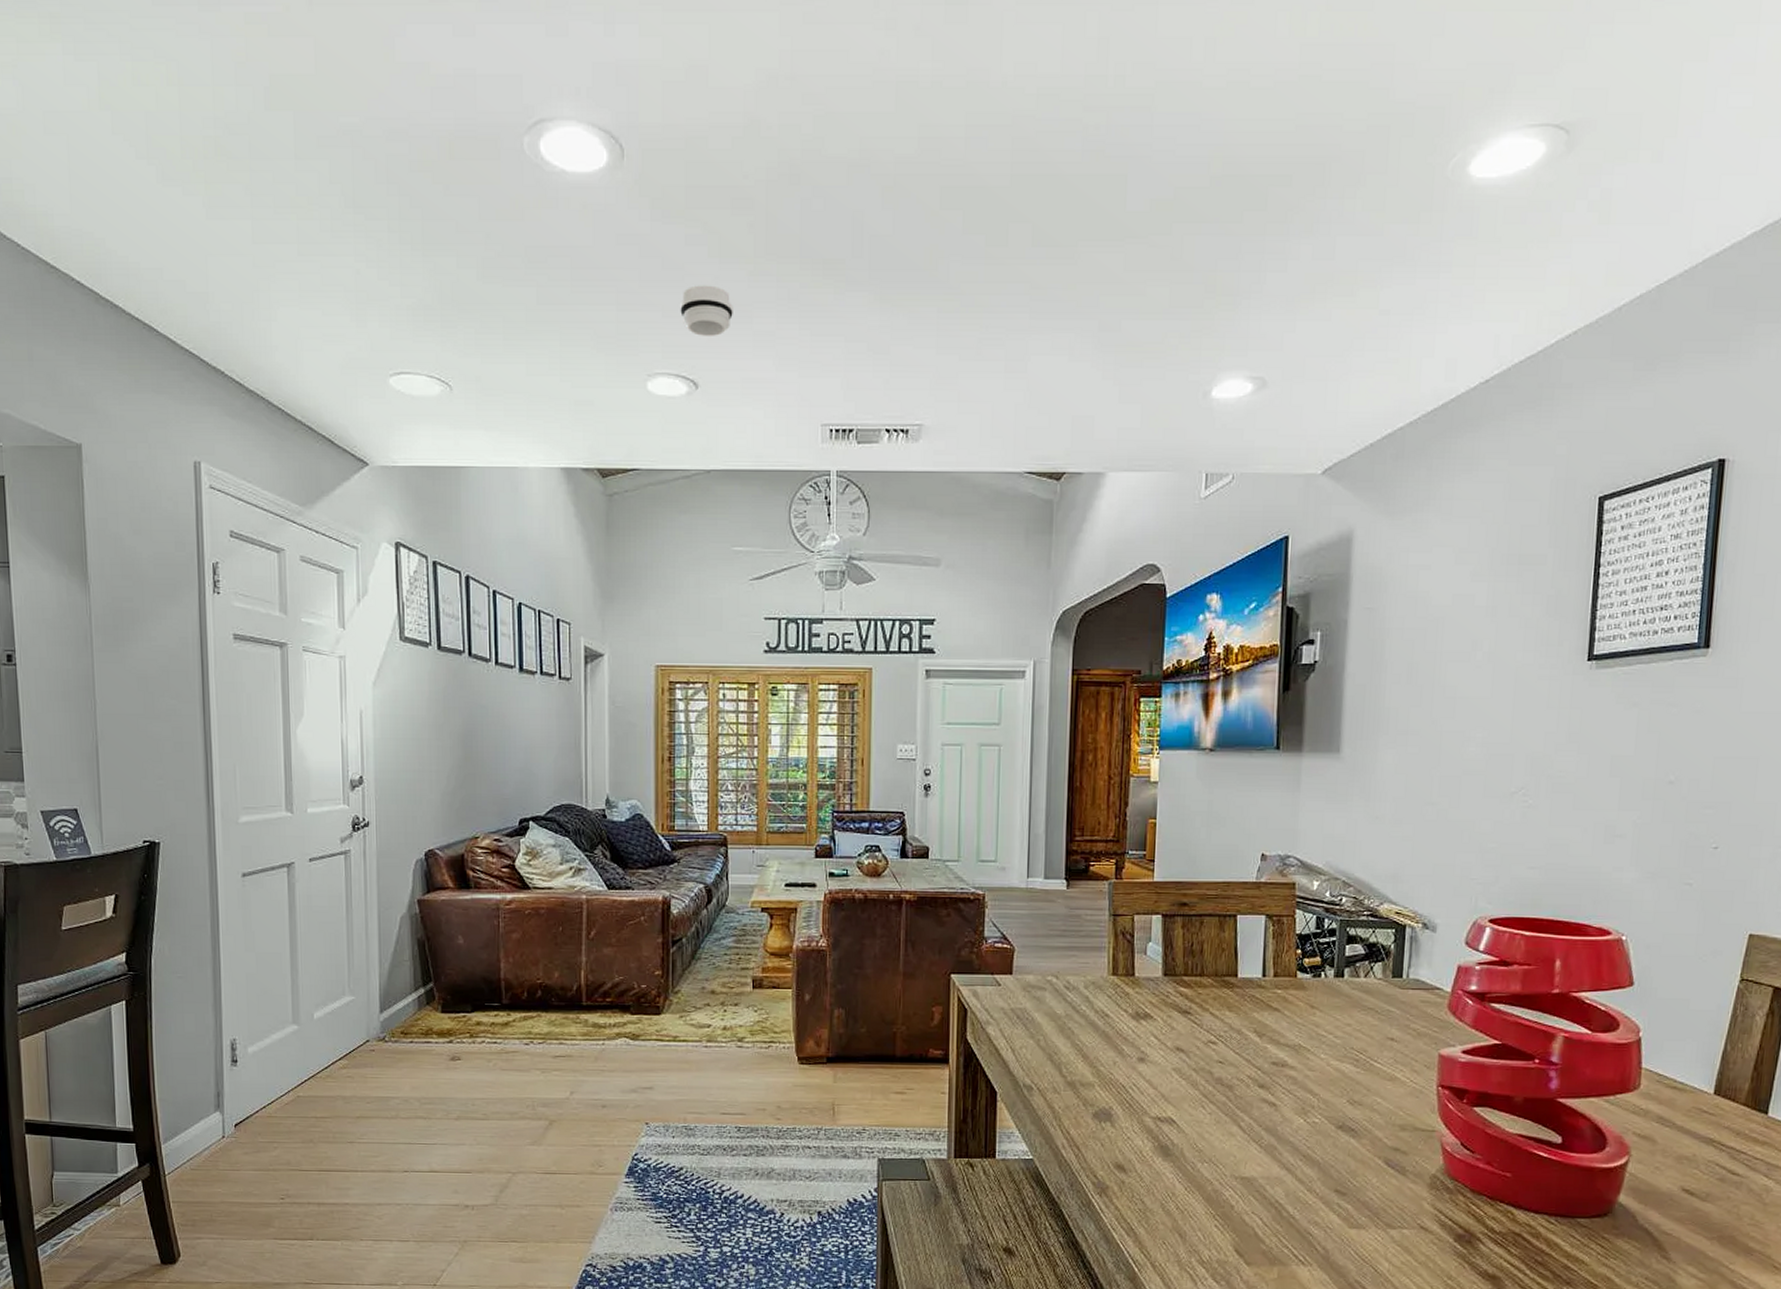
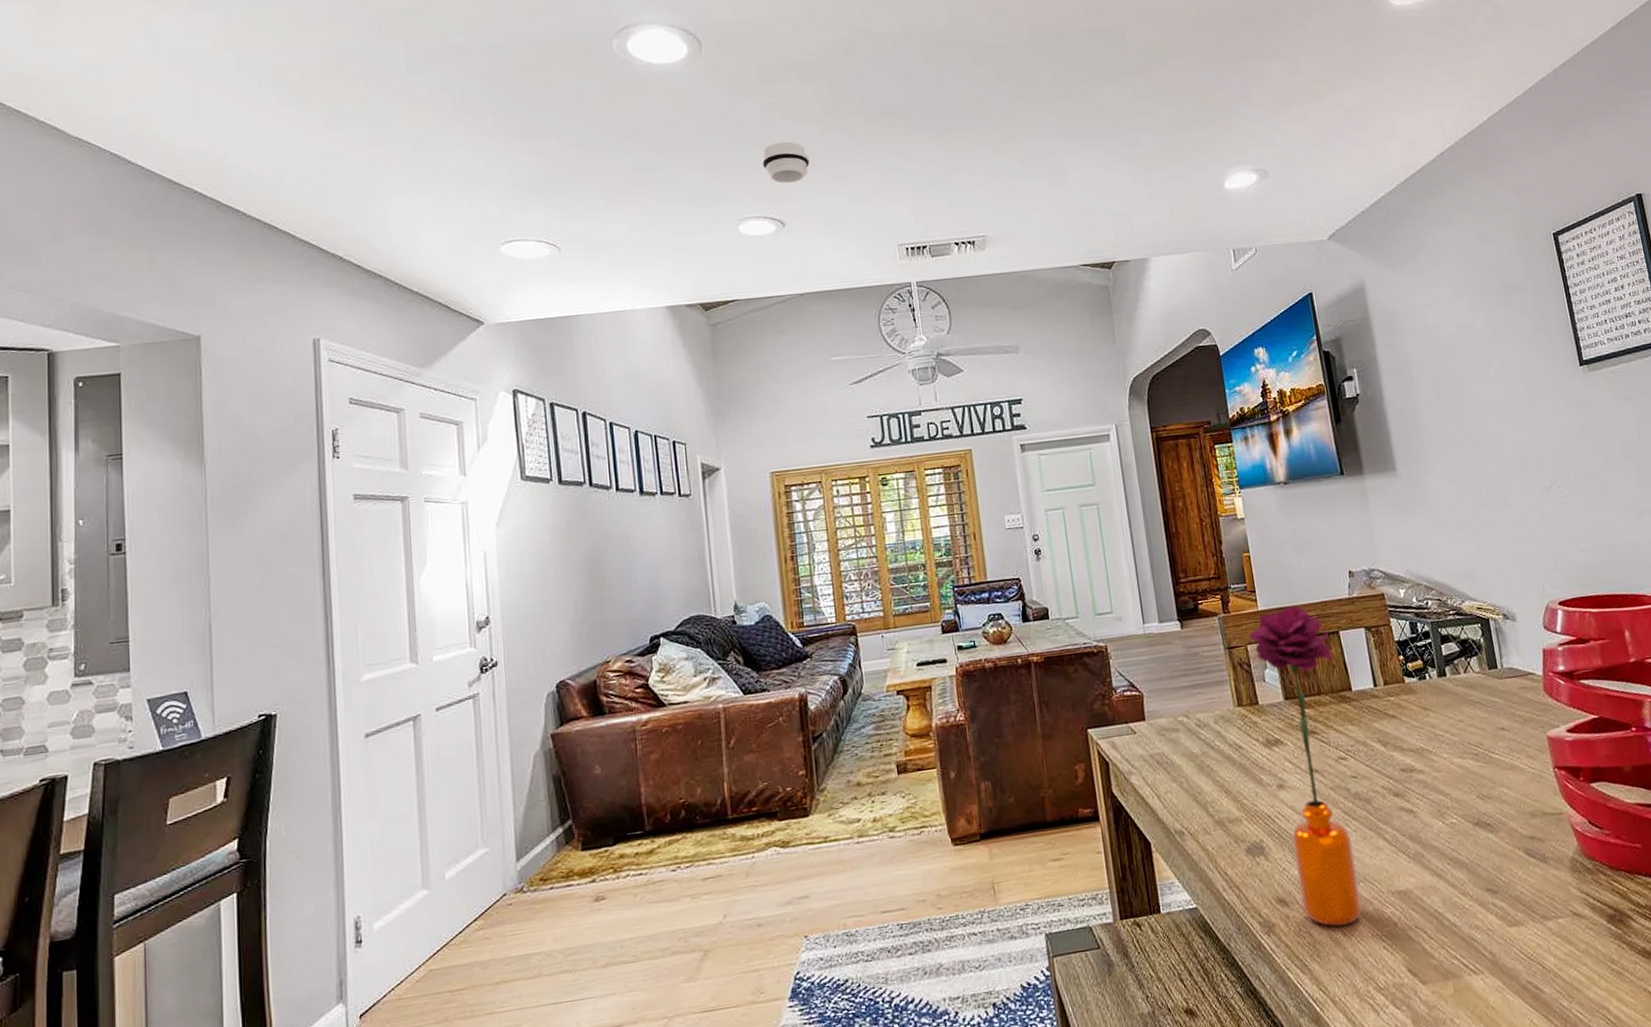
flower: none [1136,882,1225,1199] -> present [1247,606,1362,927]

